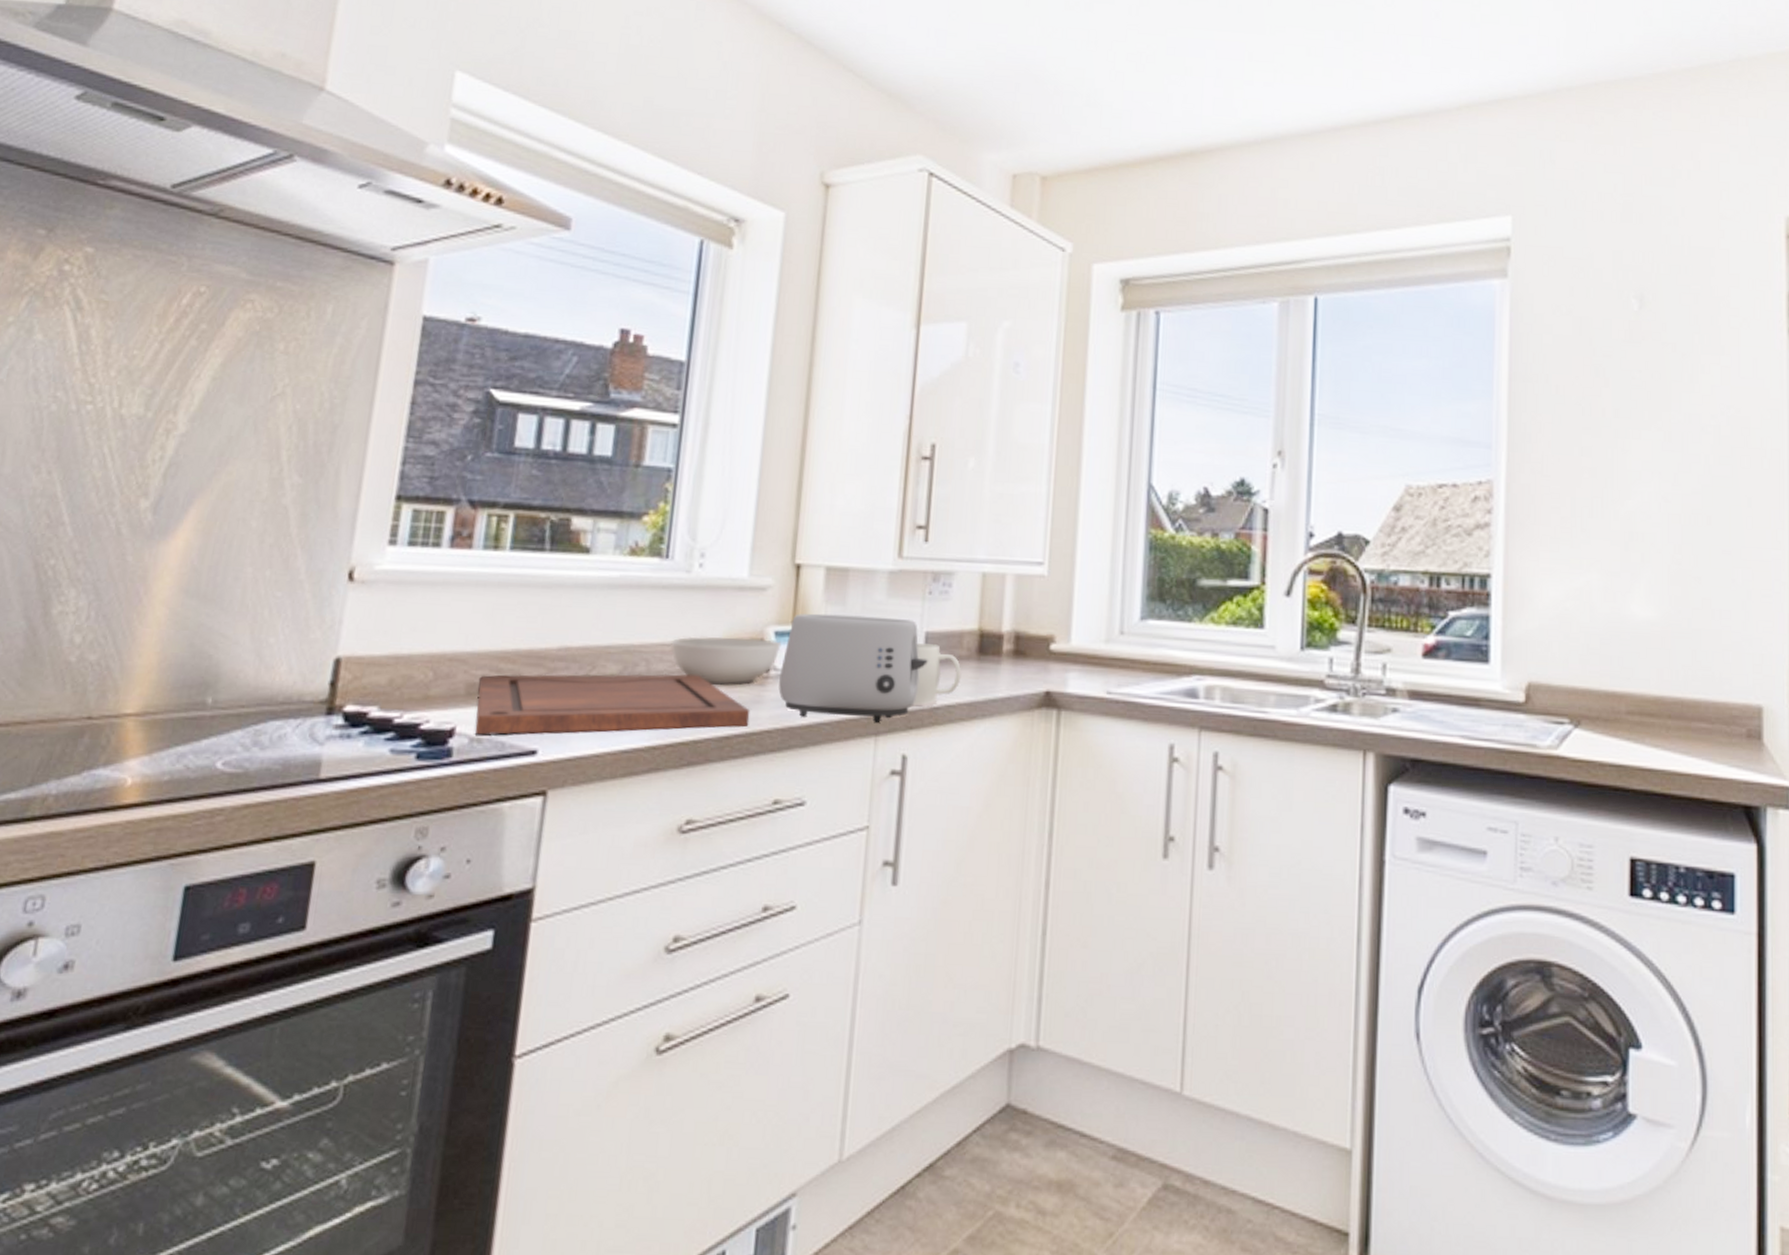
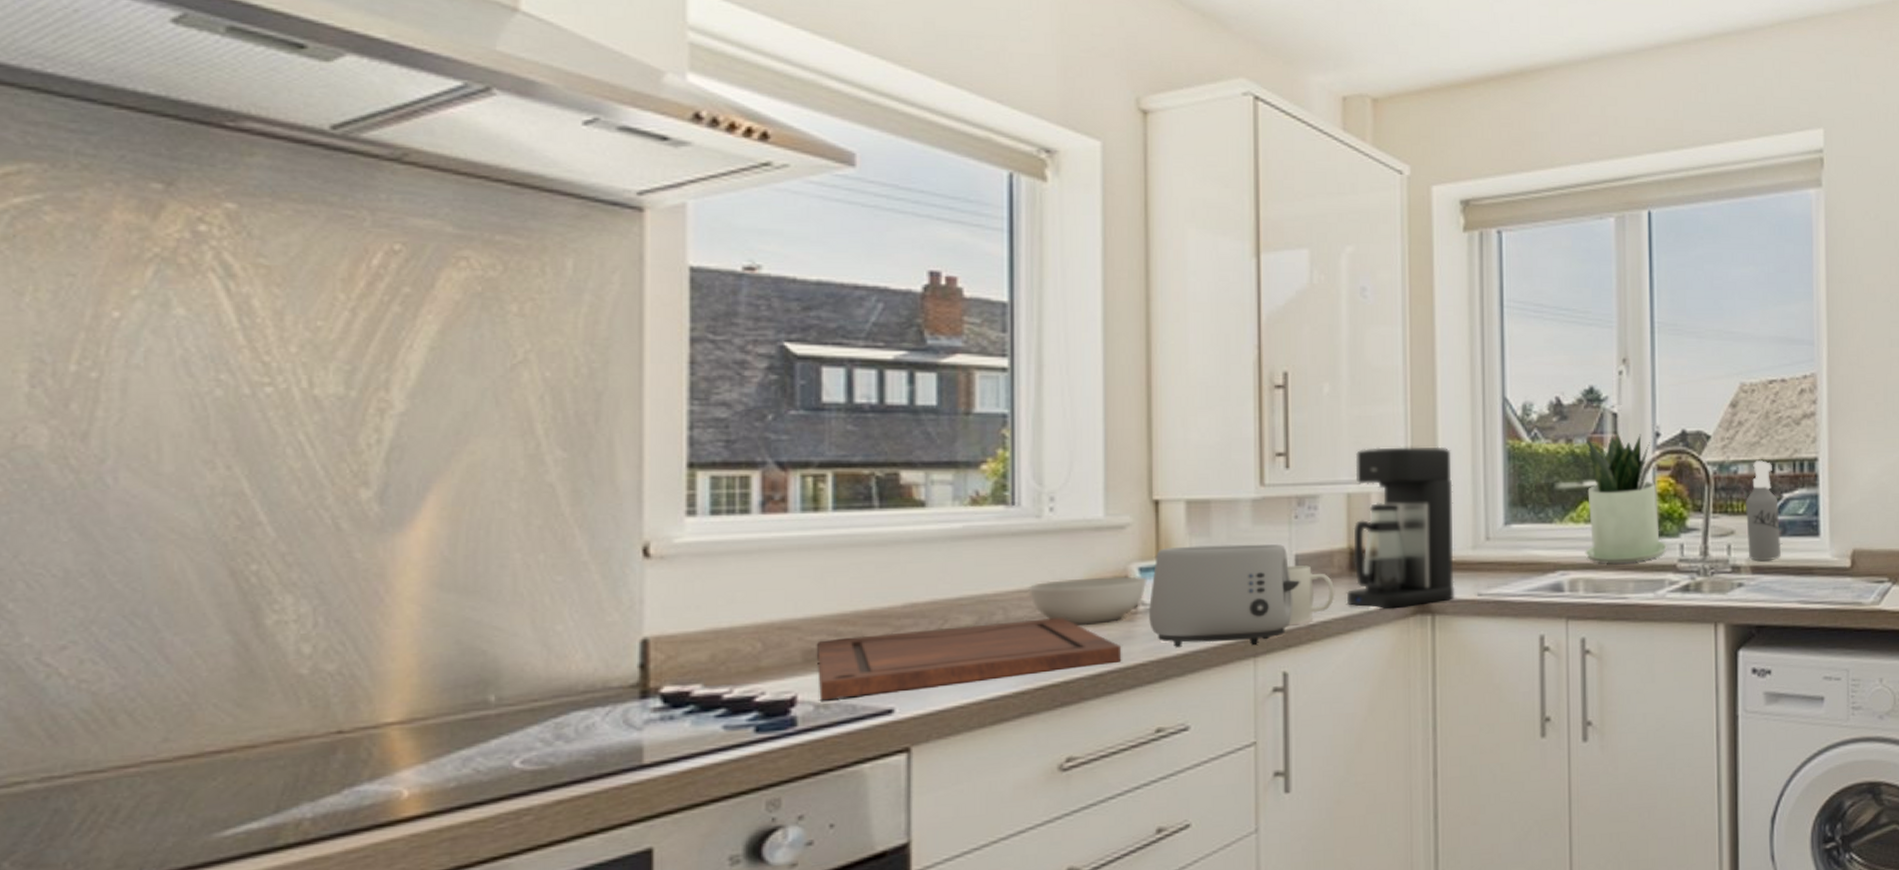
coffee maker: none [972,527,1091,700] -> present [1346,446,1455,609]
planter: none [1224,530,1315,674] -> present [1585,433,1667,564]
spray bottle: none [1404,572,1445,686] -> present [1745,460,1782,561]

